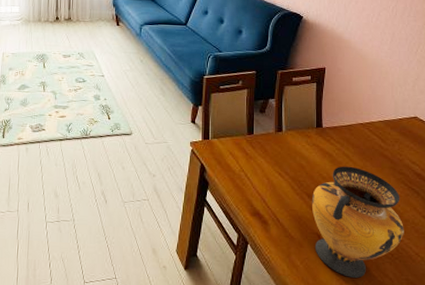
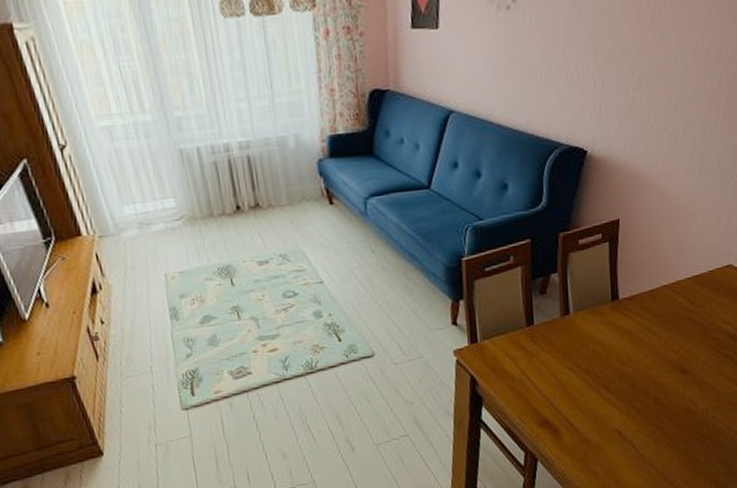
vase: present [311,166,404,278] -> none [609,341,716,472]

